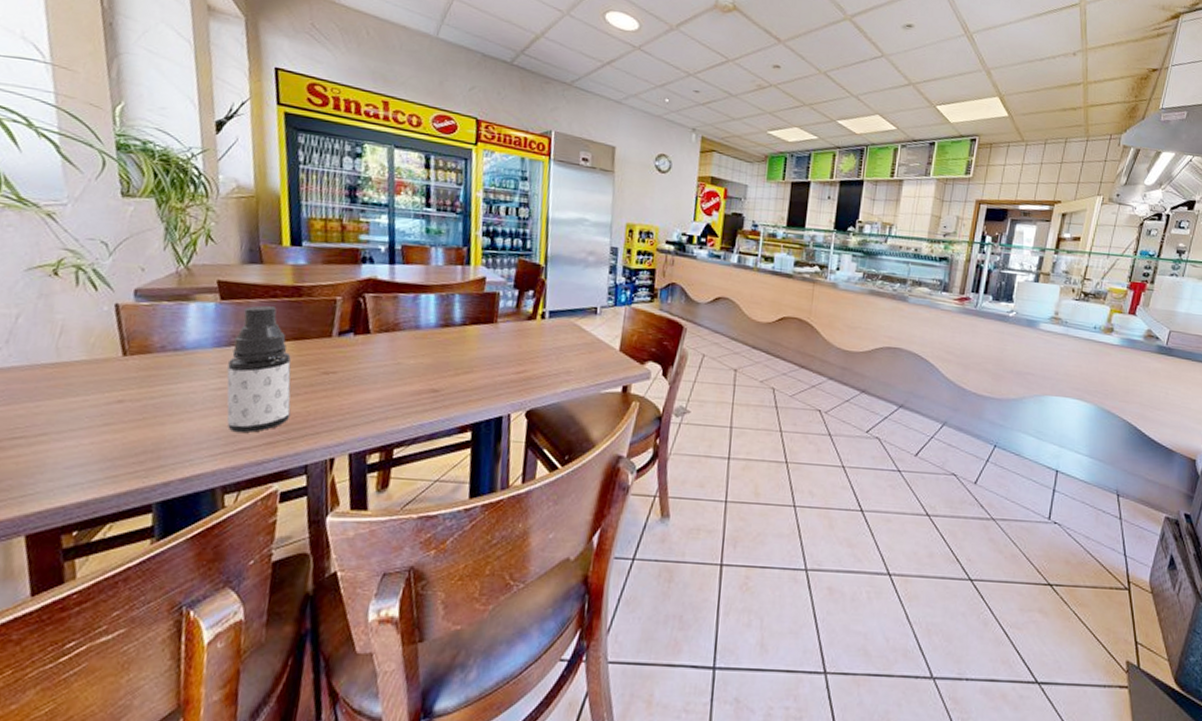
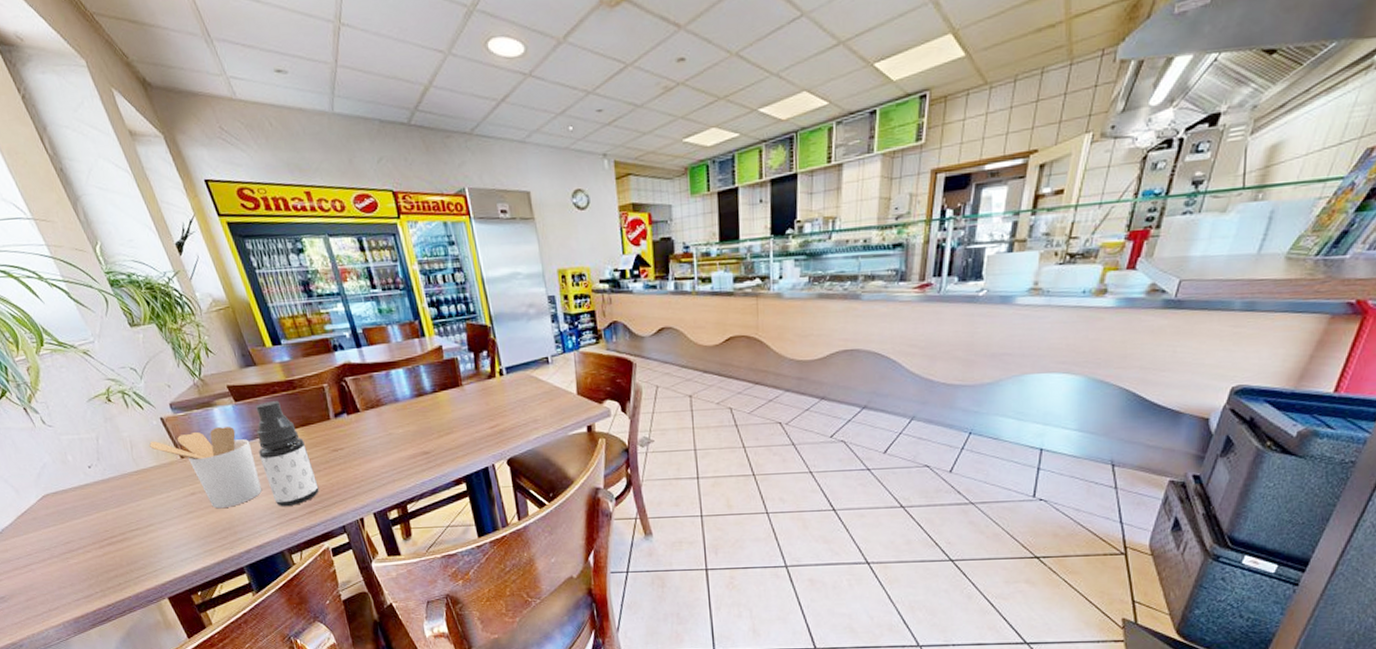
utensil holder: none [85,325,222,425] -> present [148,427,263,509]

